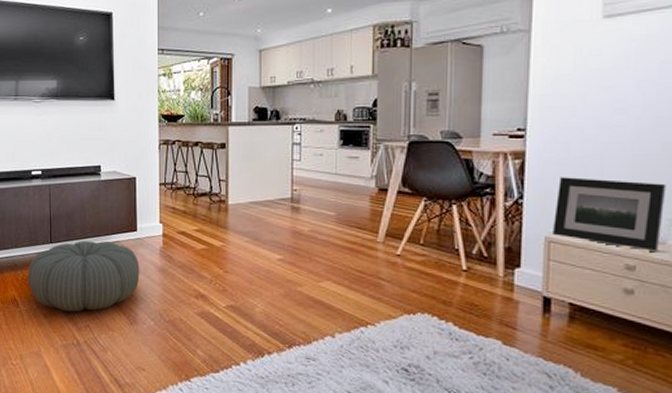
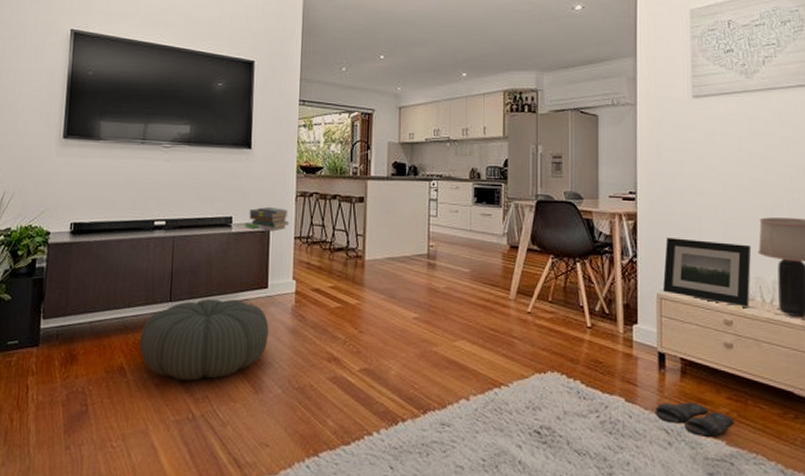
books: none [112,156,154,179] -> present [244,207,290,232]
slippers: none [537,347,628,383] -> present [656,402,733,437]

